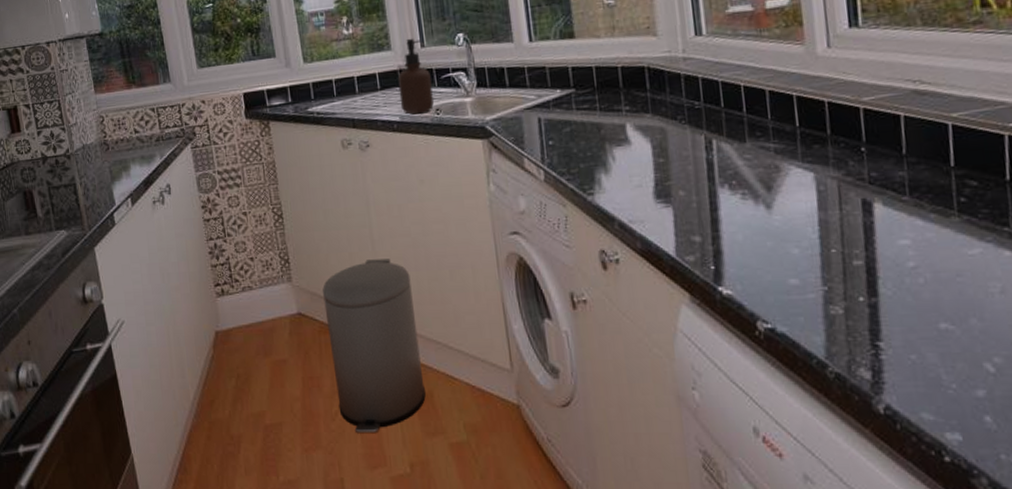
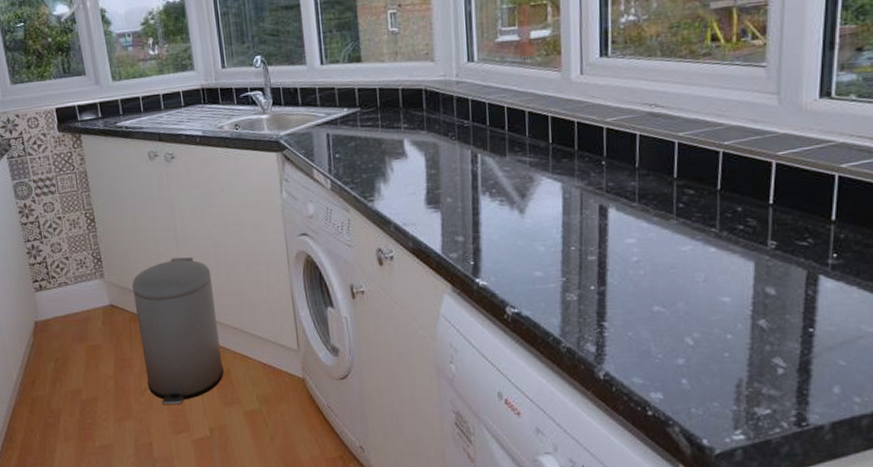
soap dispenser: present [397,38,434,115] -> none [200,59,233,130]

